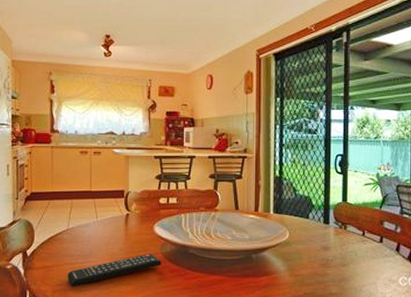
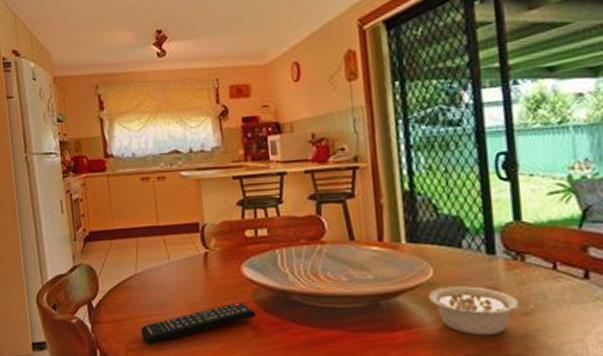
legume: none [284,245,348,280] -> present [428,286,533,336]

